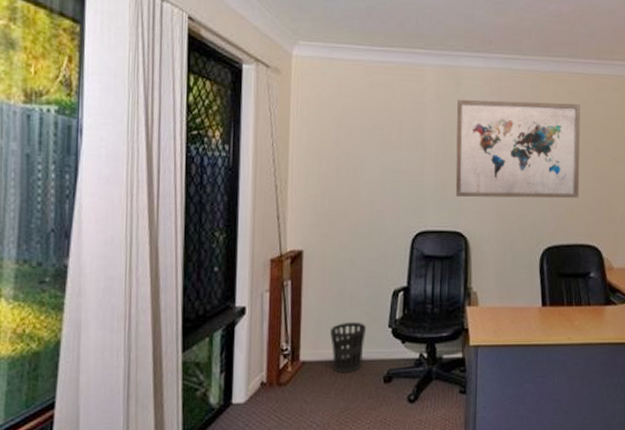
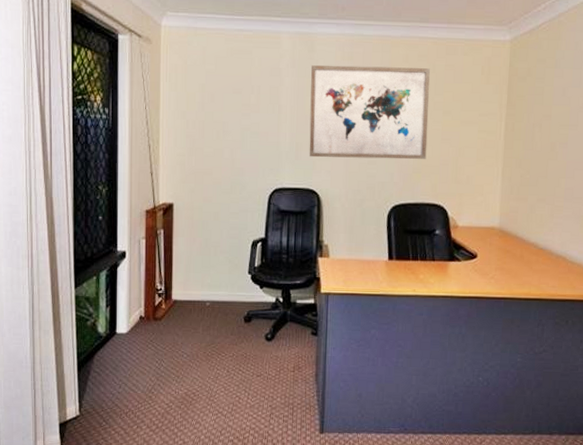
wastebasket: present [329,321,366,373] -> none [197,267,228,312]

